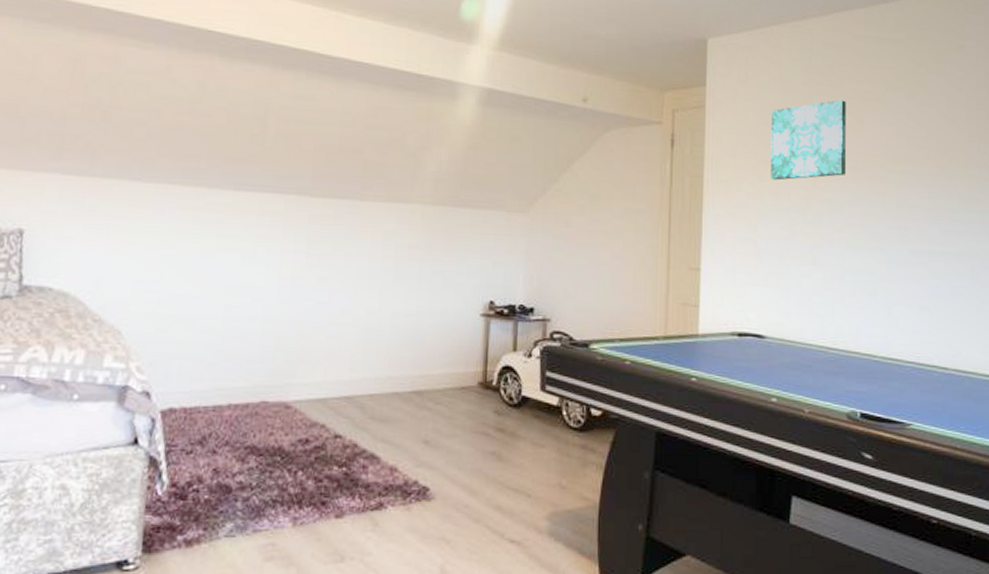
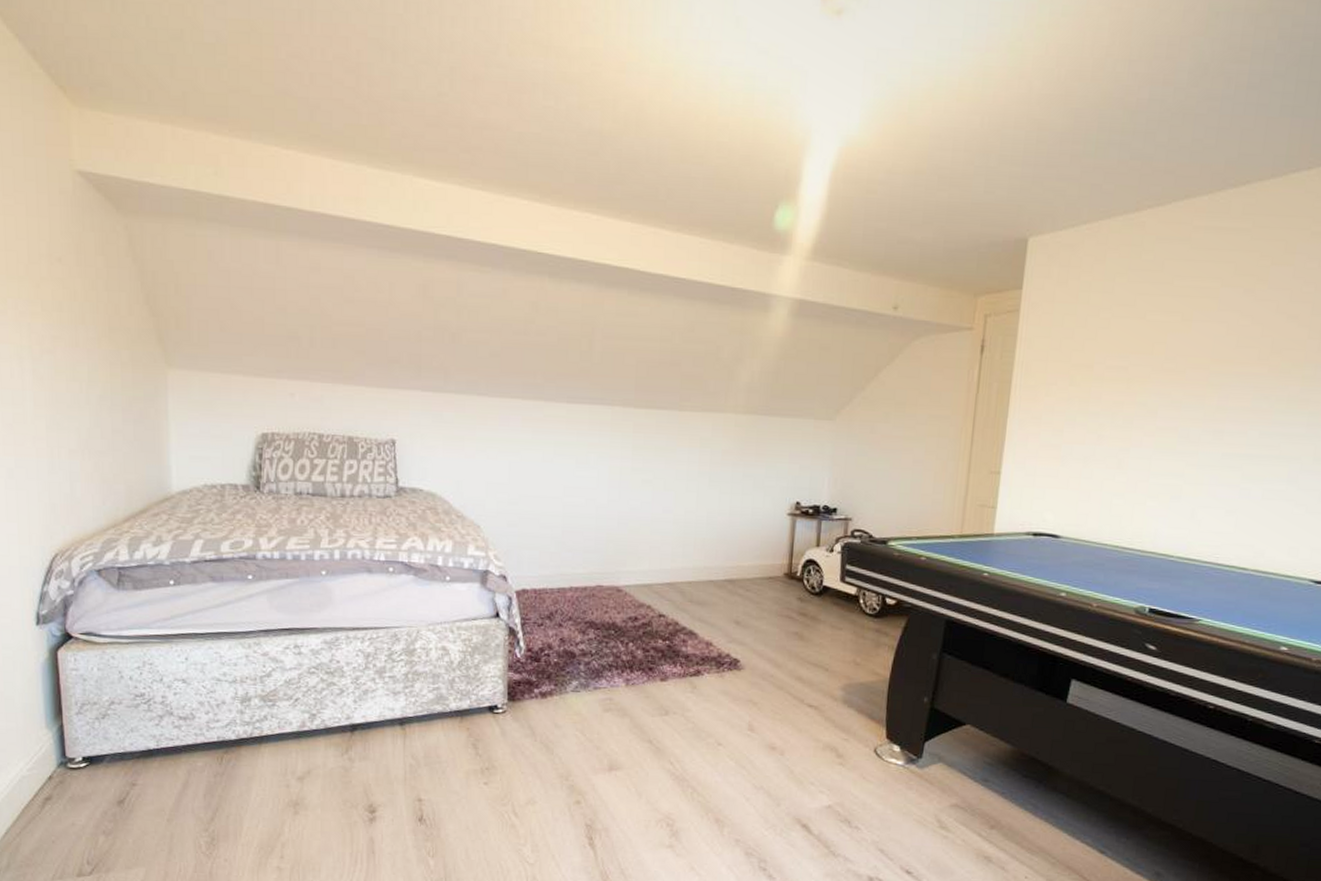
wall art: present [770,99,847,181] -> none [1082,298,1175,385]

